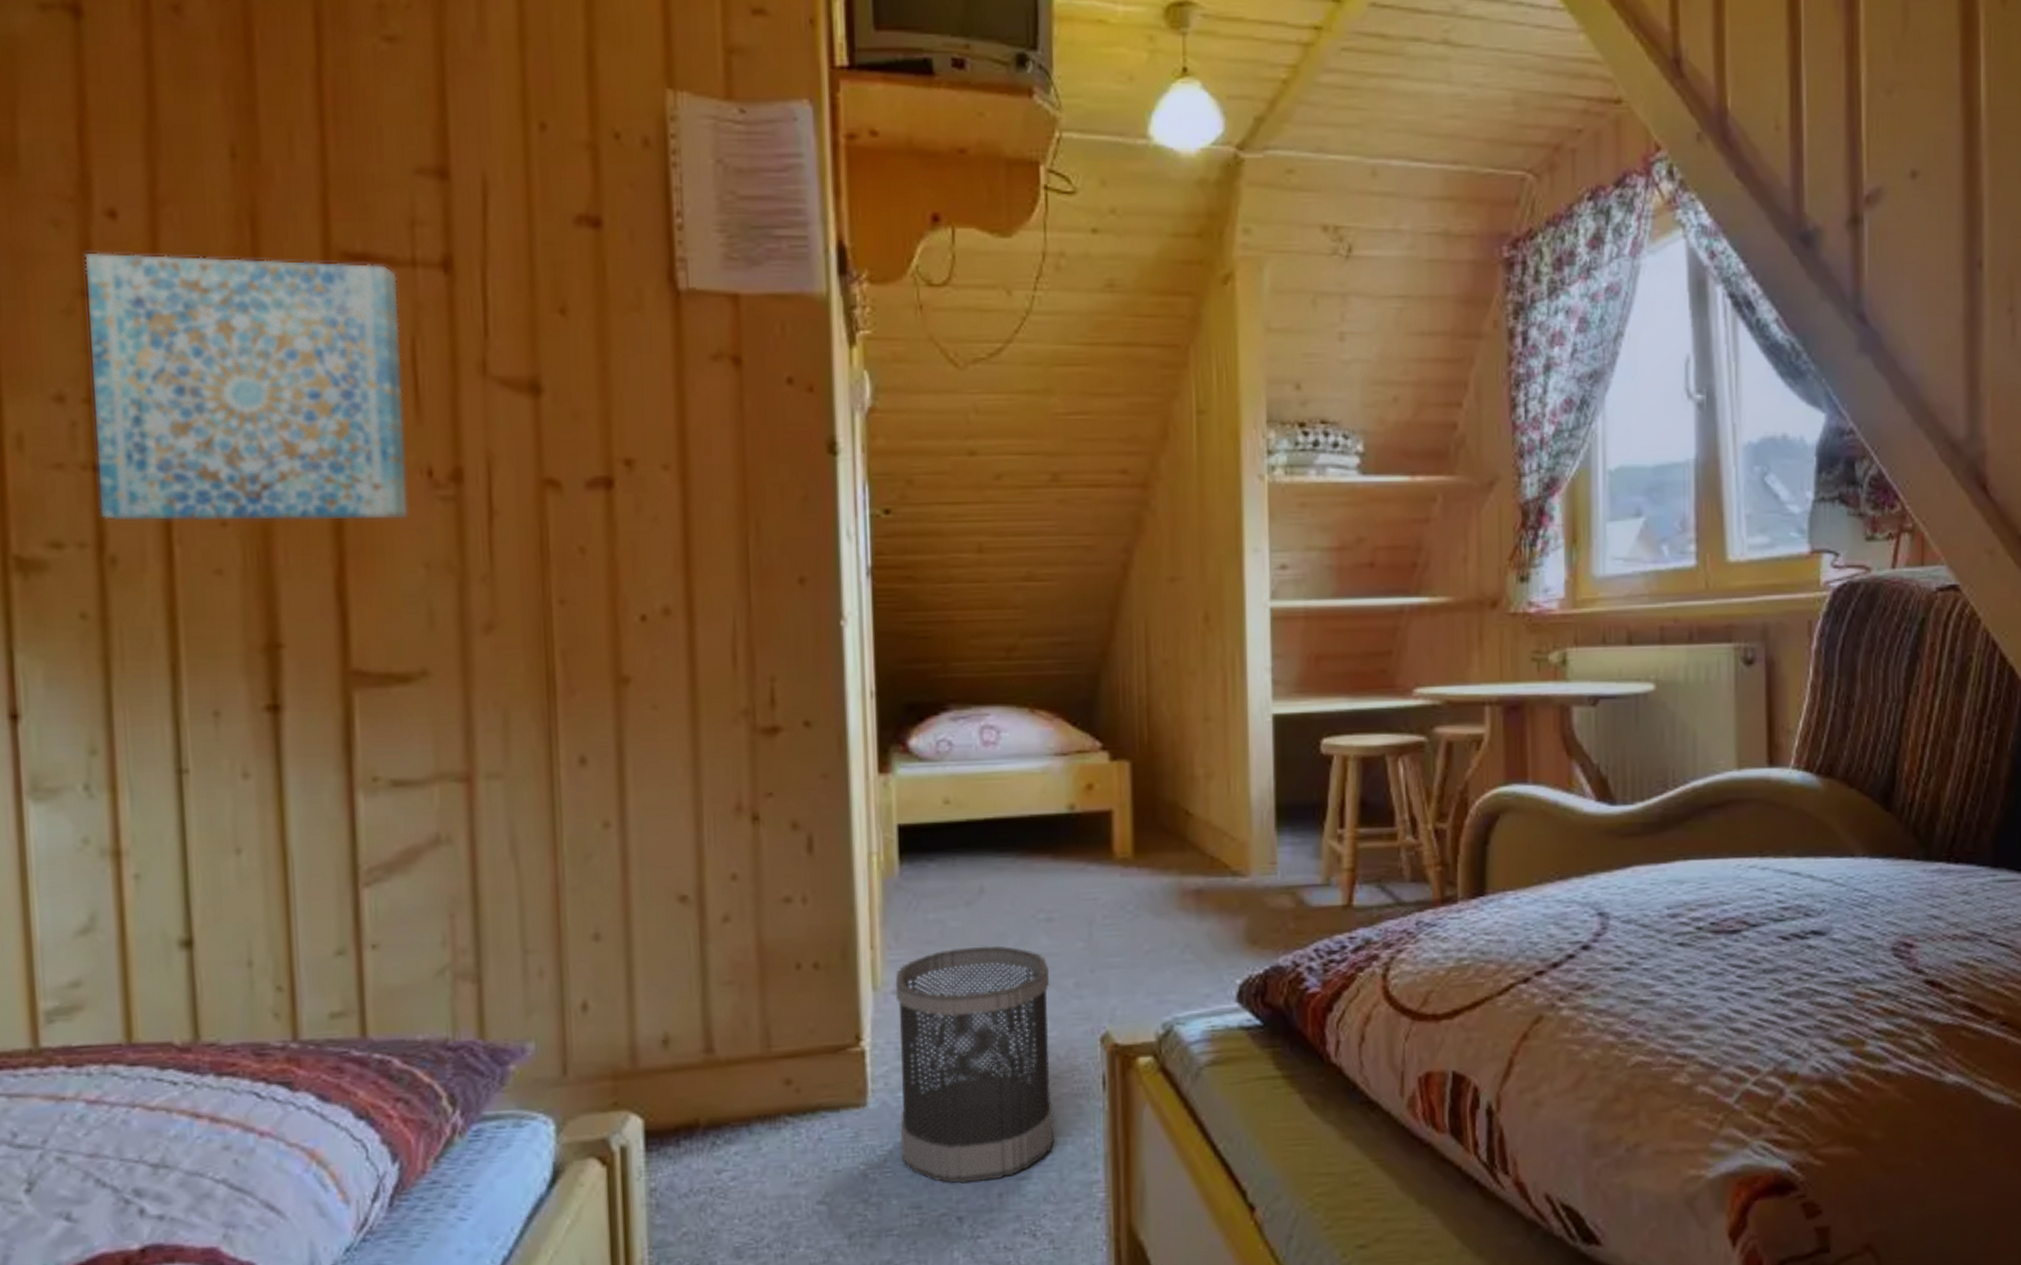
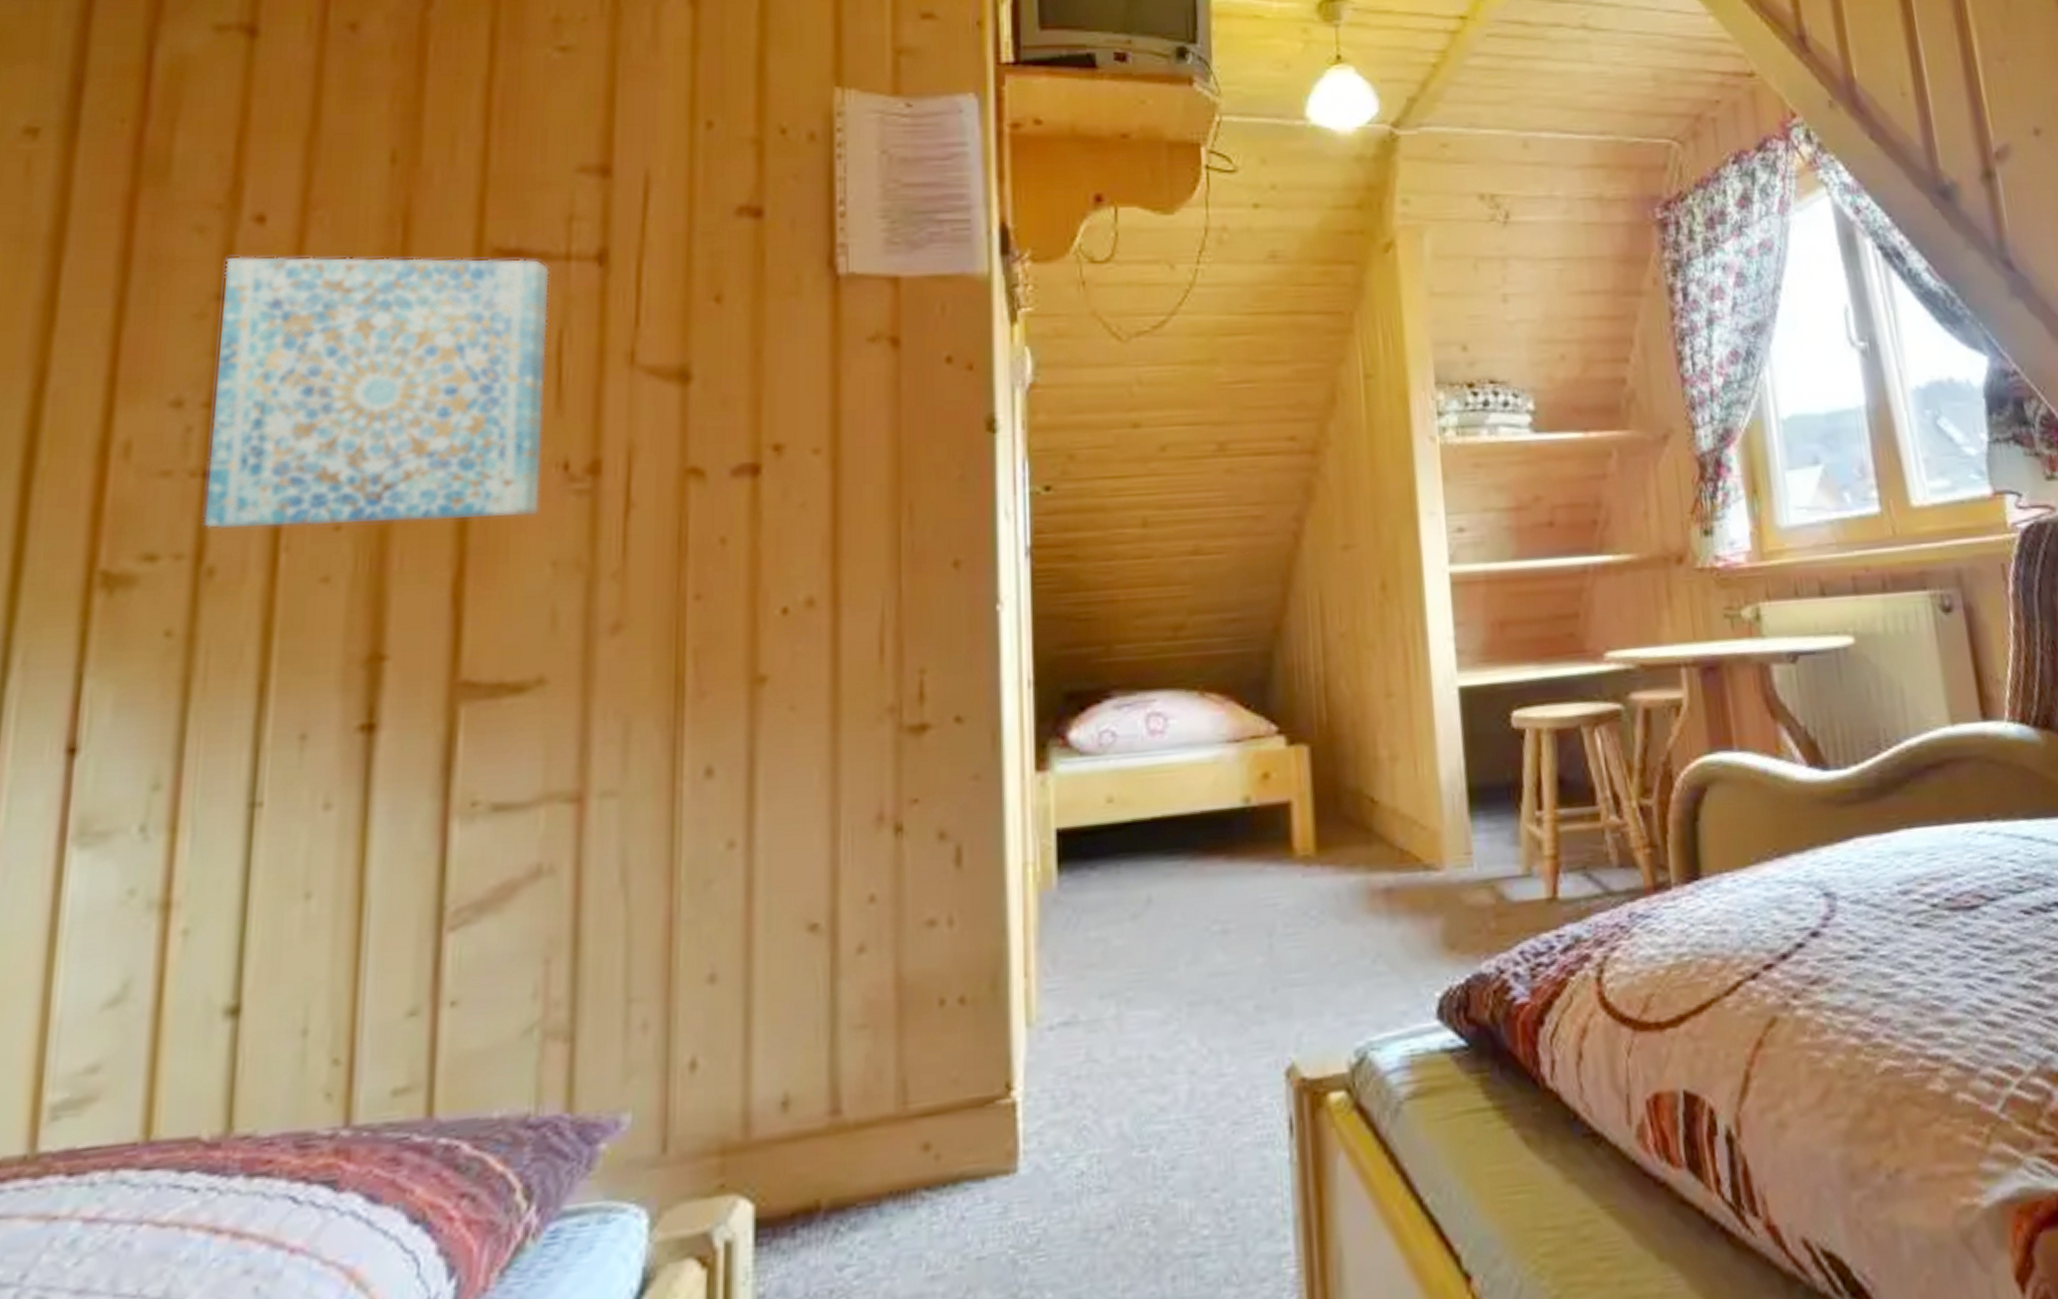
wastebasket: present [895,945,1055,1184] -> none [1051,965,1236,1268]

